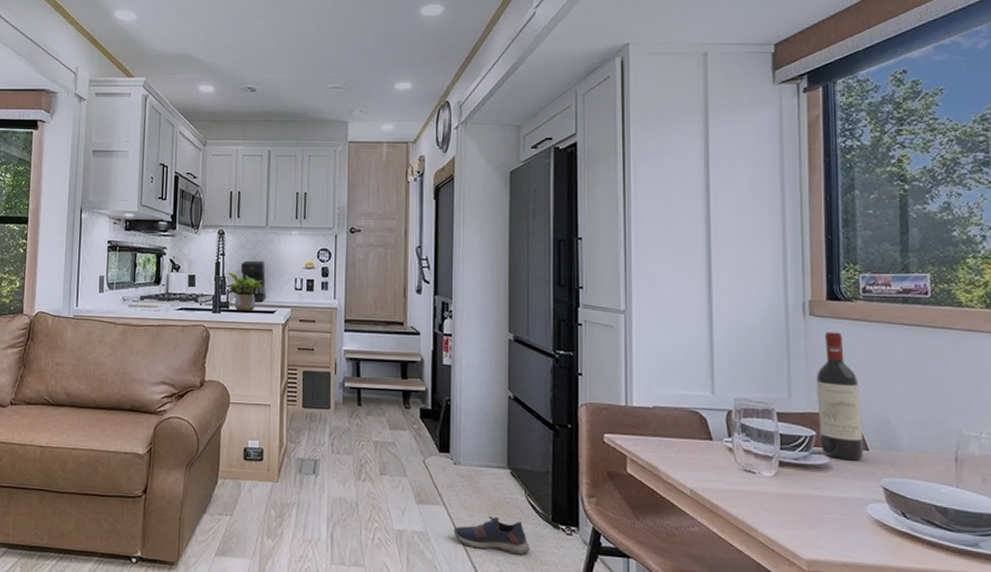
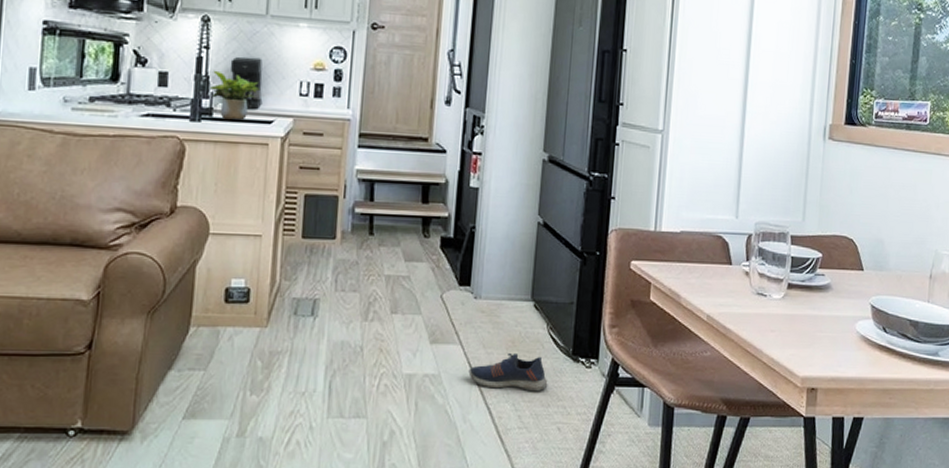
wine bottle: present [816,331,865,461] -> none [824,156,863,281]

